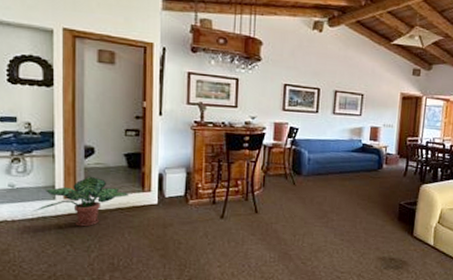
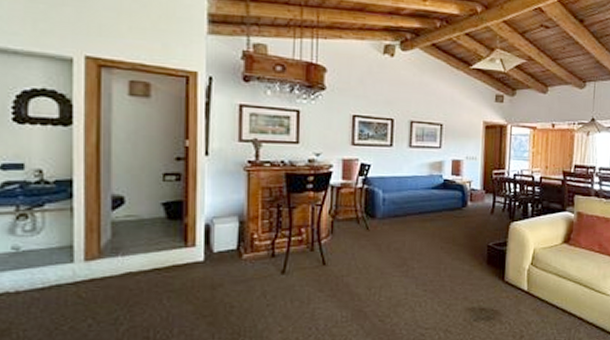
potted plant: present [31,176,128,227] -> none [42,231,167,294]

